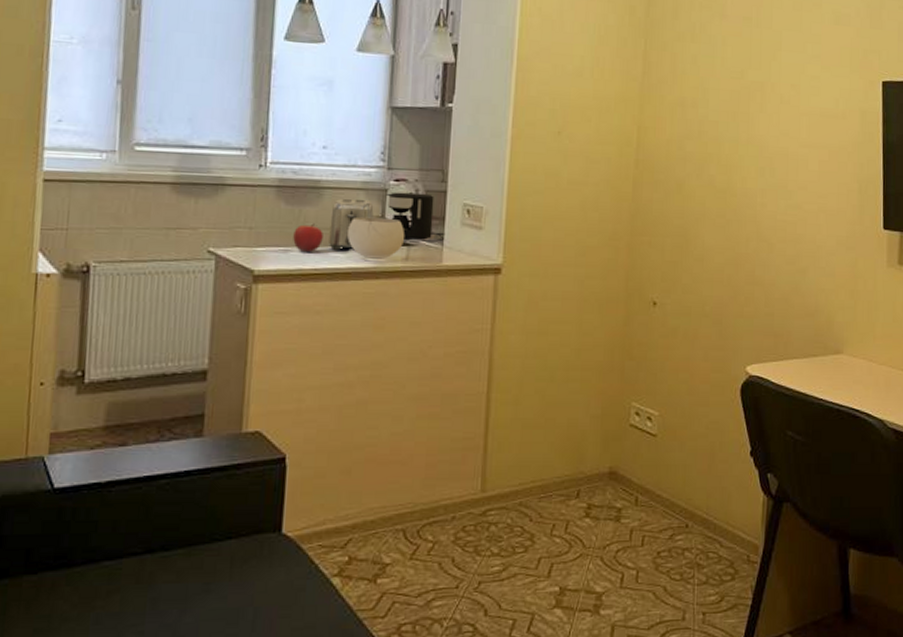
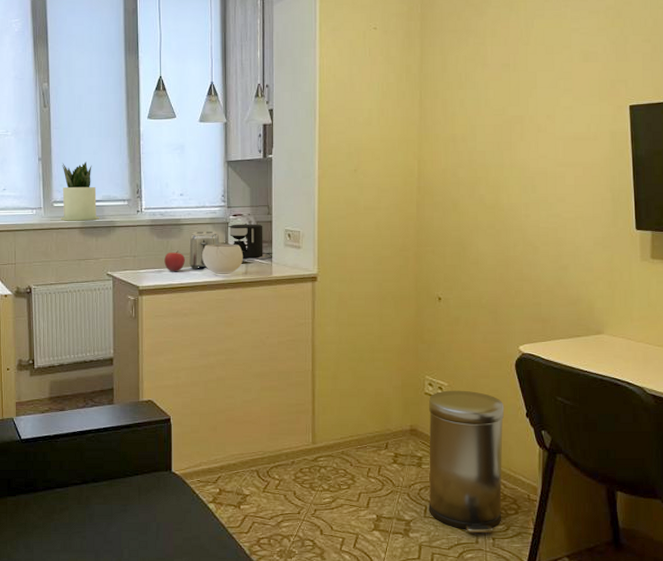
planter: none [143,89,204,175] -> present [60,161,100,222]
pedal bin: none [626,421,725,606] -> present [428,390,505,533]

